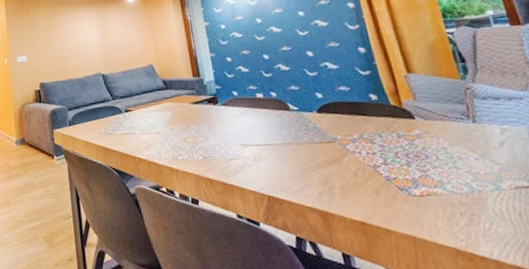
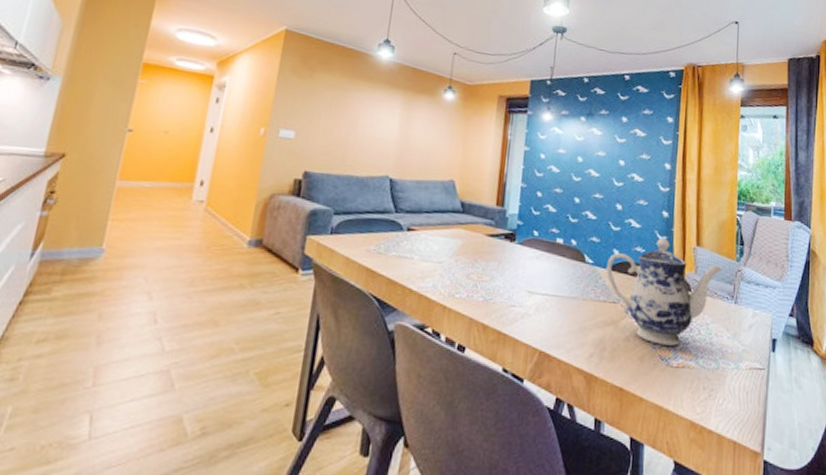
teapot: none [312,73,447,176] -> present [606,238,722,346]

